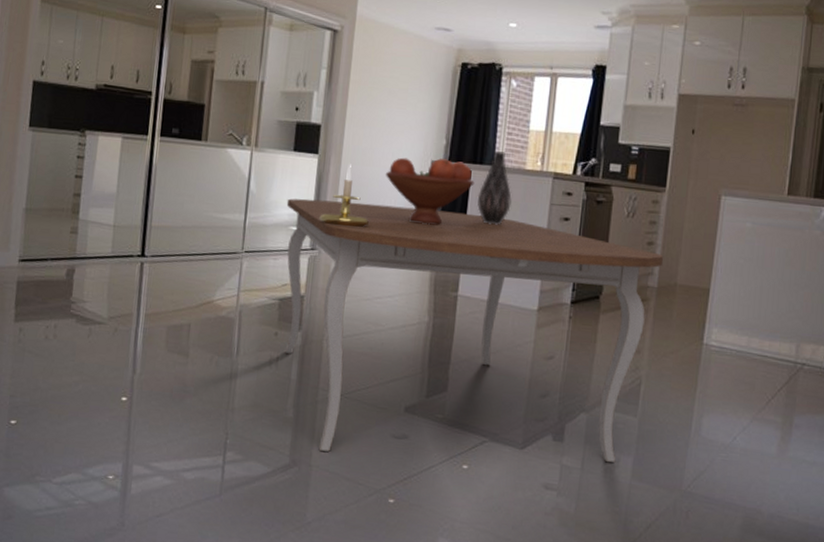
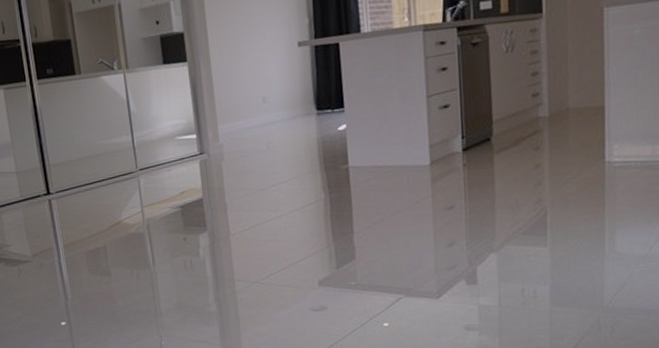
dining table: present [285,198,664,463] -> none [167,81,552,336]
candle holder: present [319,163,370,228] -> none [201,64,250,127]
fruit bowl: present [385,157,475,226] -> none [255,36,345,108]
vase: present [477,151,512,225] -> none [350,15,386,92]

